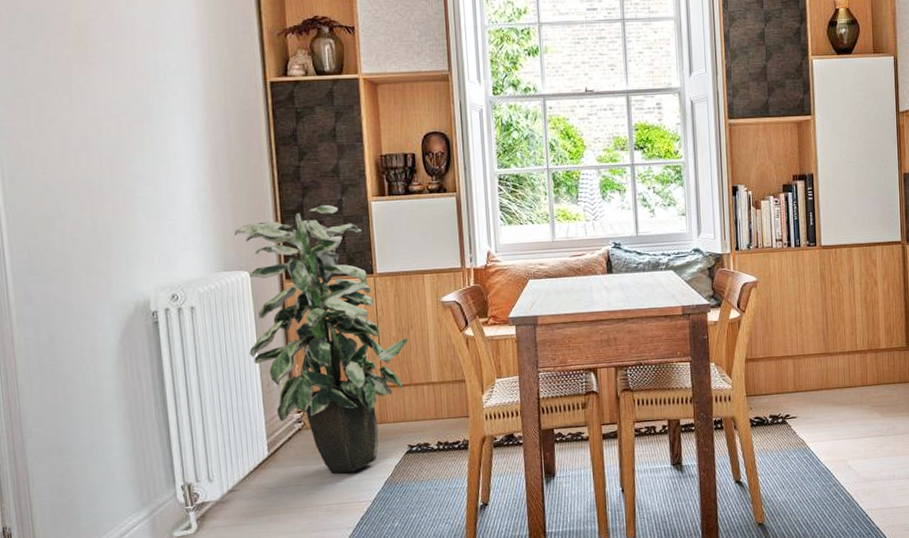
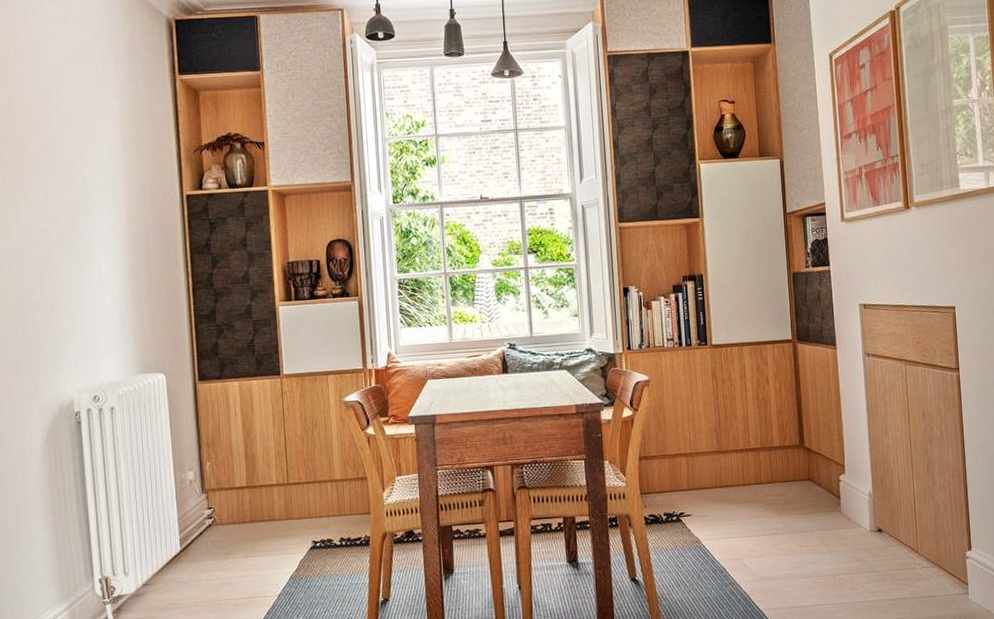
indoor plant: present [234,204,408,473] -> none [152,309,312,568]

